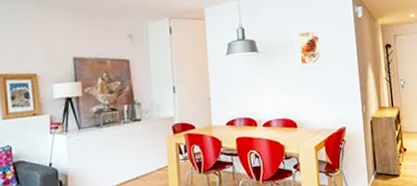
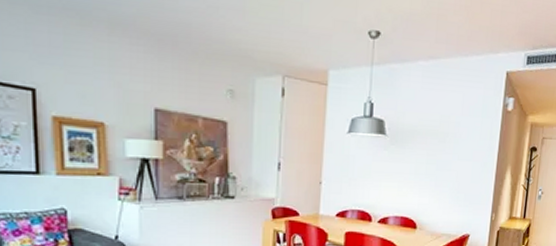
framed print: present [293,24,327,69] -> none [427,112,466,164]

